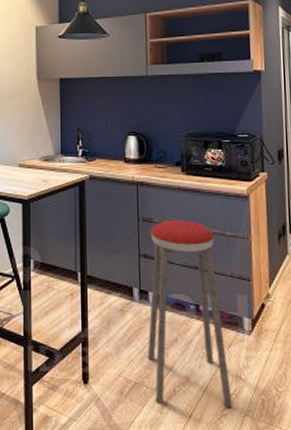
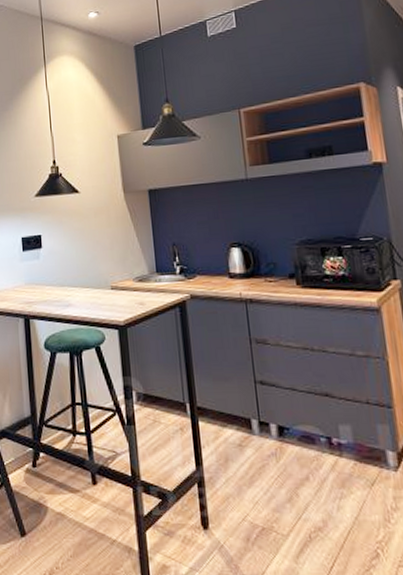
music stool: present [148,220,233,408] -> none [265,340,383,558]

